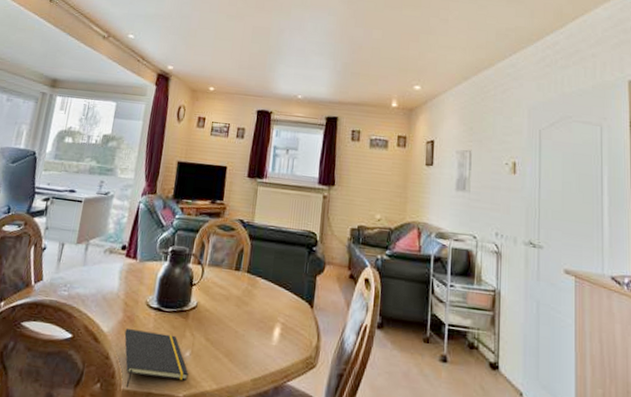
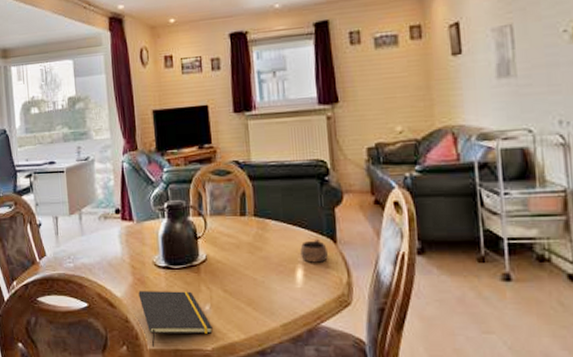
cup: none [280,301,304,325] -> present [300,238,328,263]

